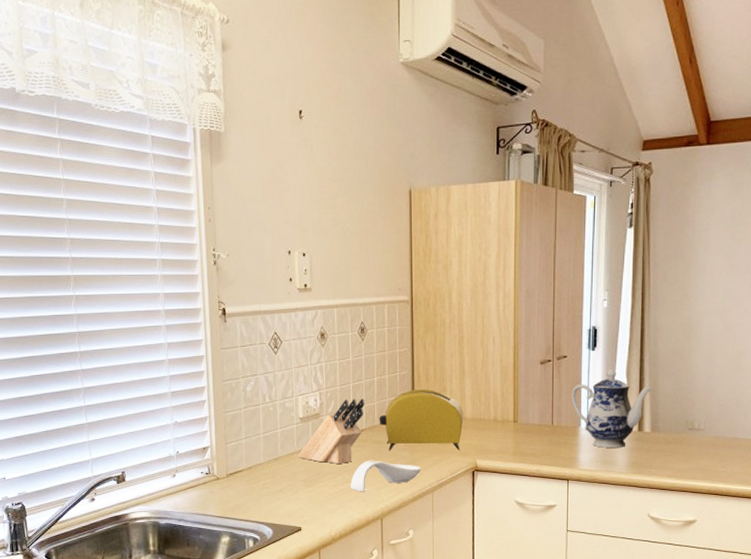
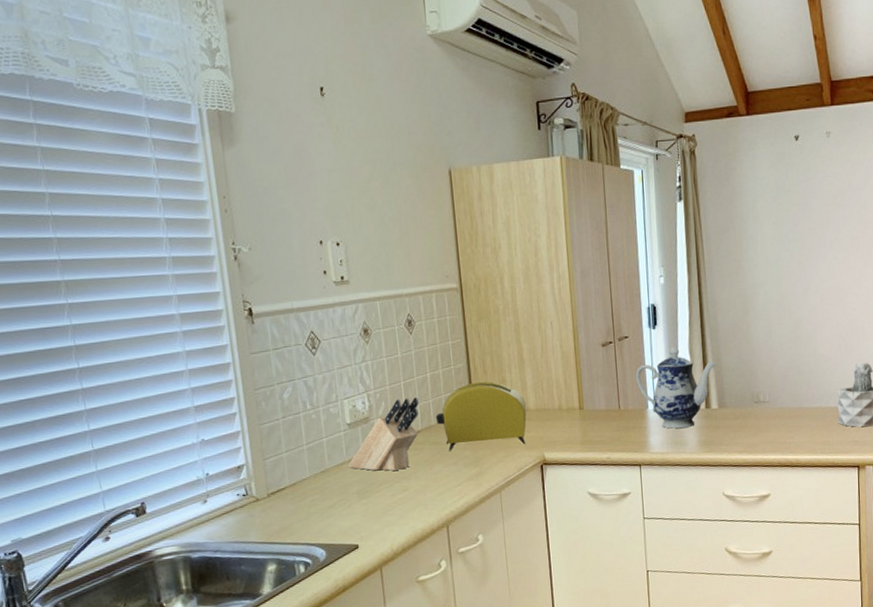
spoon rest: present [350,460,422,492] -> none [410,463,487,499]

